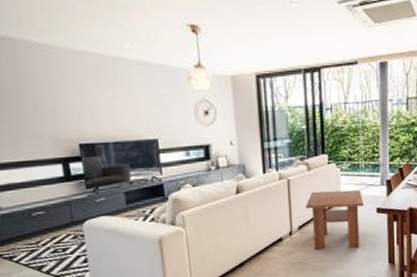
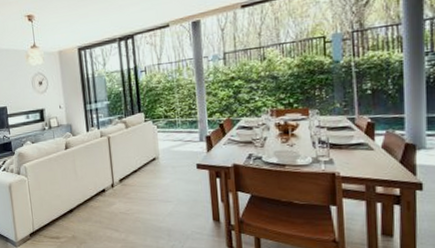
coffee table: present [306,190,364,250] -> none [125,146,183,203]

